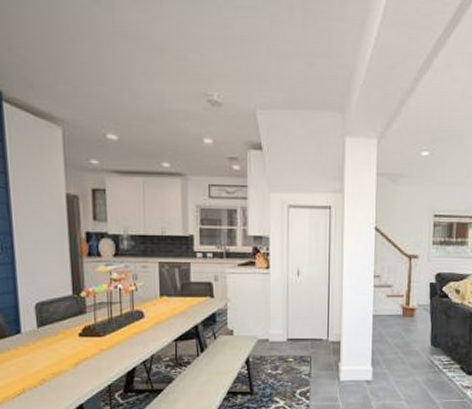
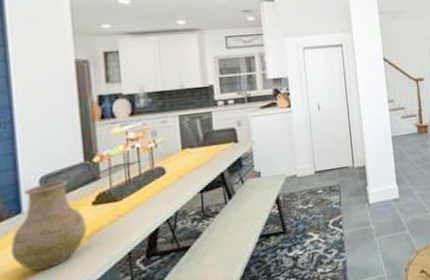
vase: none [12,309,74,386] -> present [10,180,87,271]

